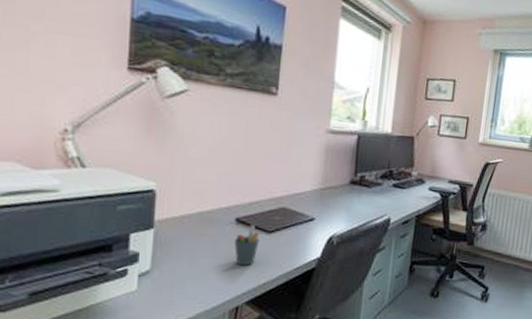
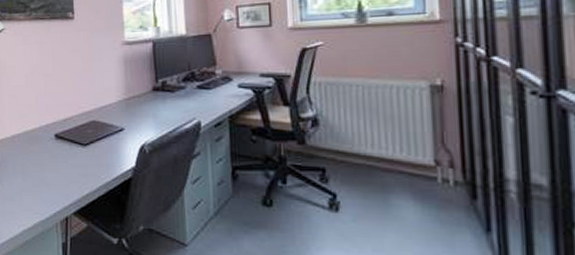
pen holder: present [234,224,260,266] -> none [56,138,78,178]

